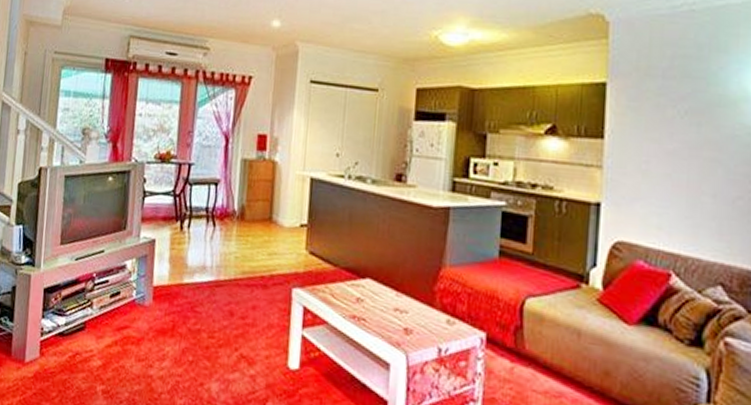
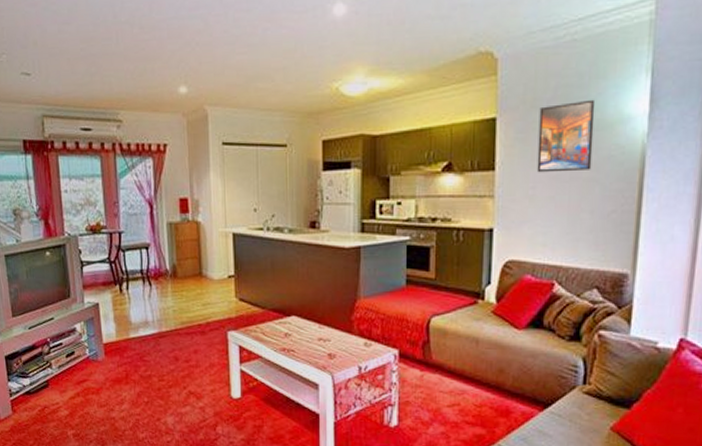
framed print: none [651,73,717,149] -> present [536,99,596,173]

